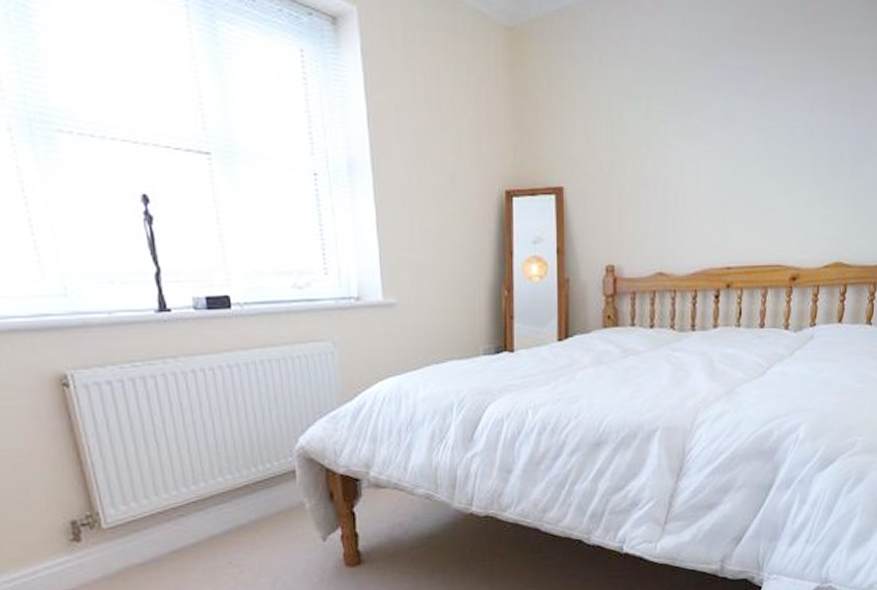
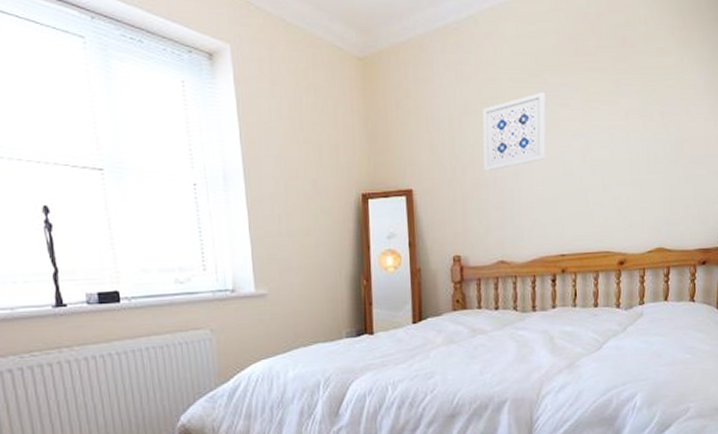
wall art: none [644,75,720,168] -> present [482,91,546,171]

